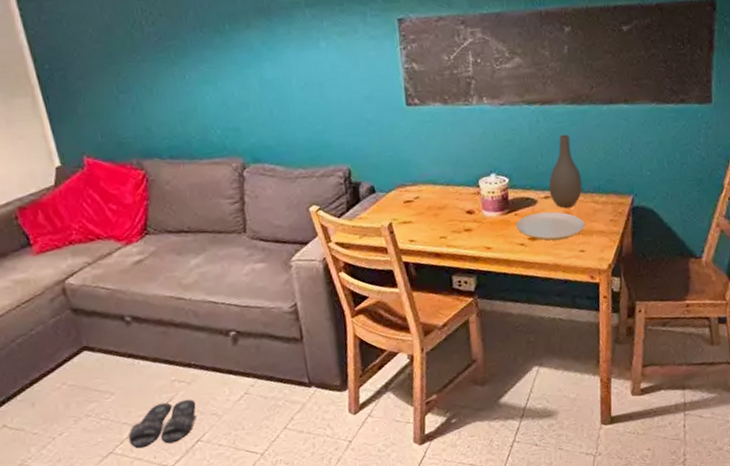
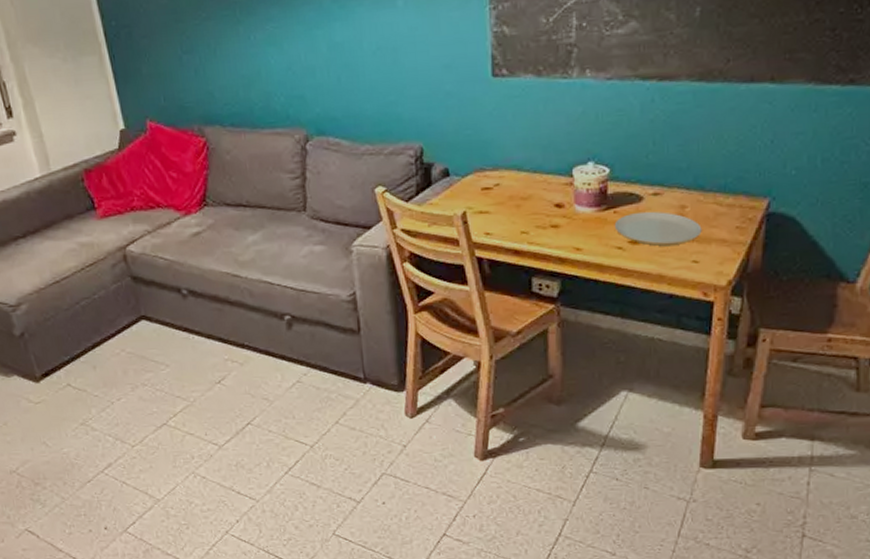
slippers: present [128,399,197,449] -> none [181,380,248,424]
vase: present [548,134,583,208] -> none [659,118,703,208]

